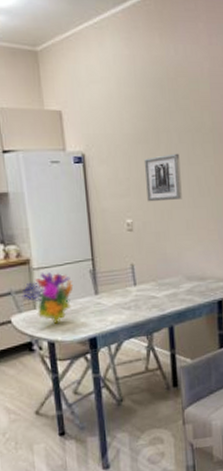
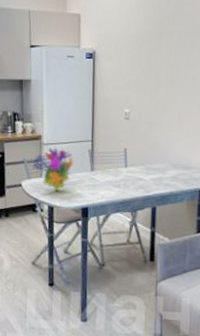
wall art: present [144,153,182,202] -> none [145,54,178,96]

